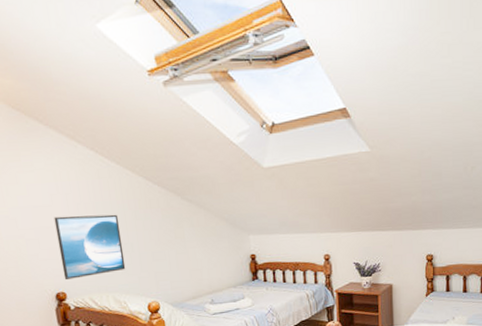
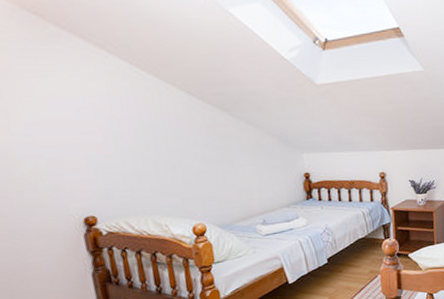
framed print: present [53,214,126,279] -> none [80,131,167,202]

